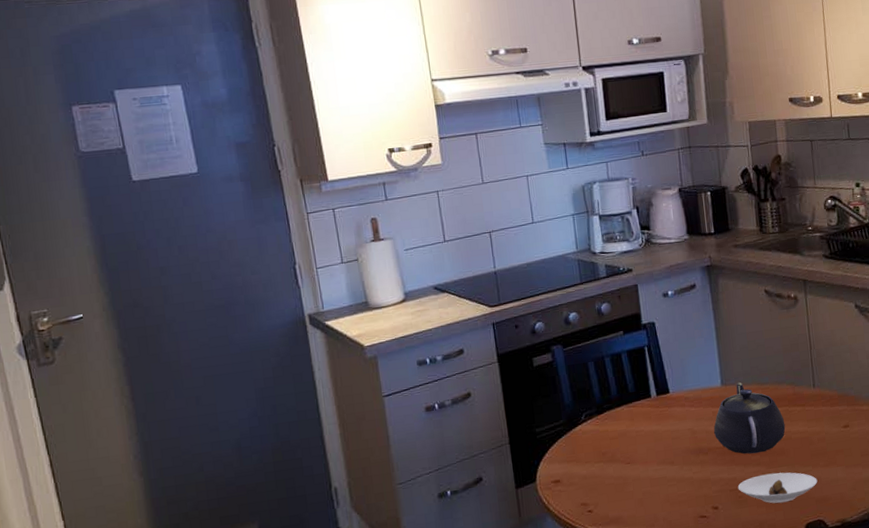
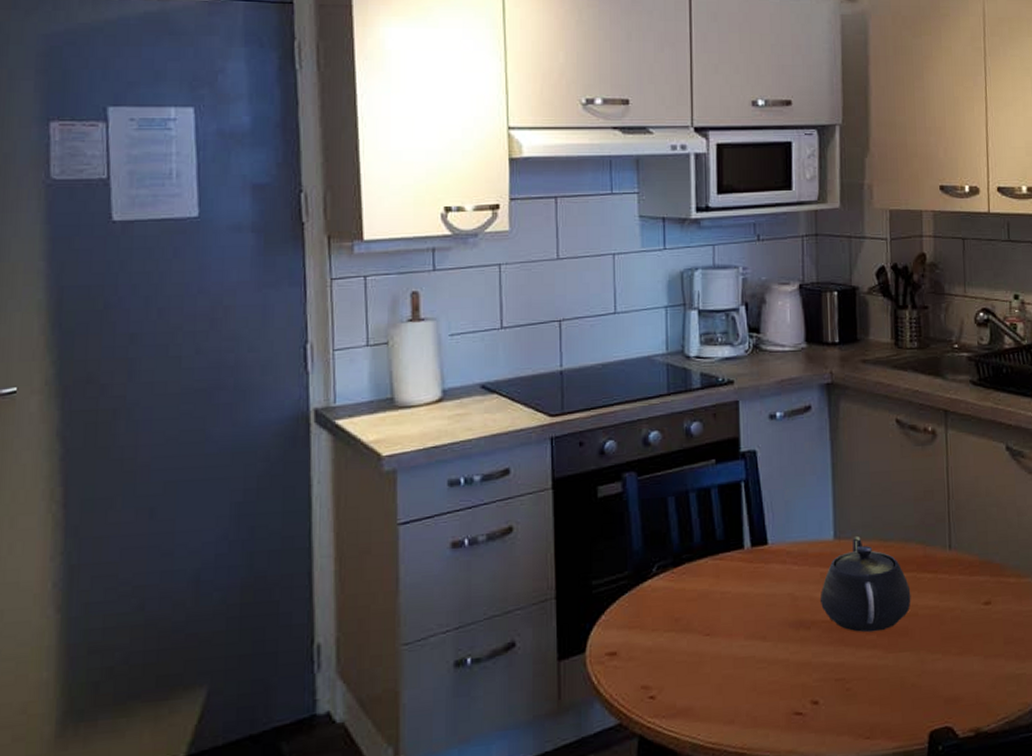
saucer: present [737,472,818,504] -> none [845,659,948,701]

